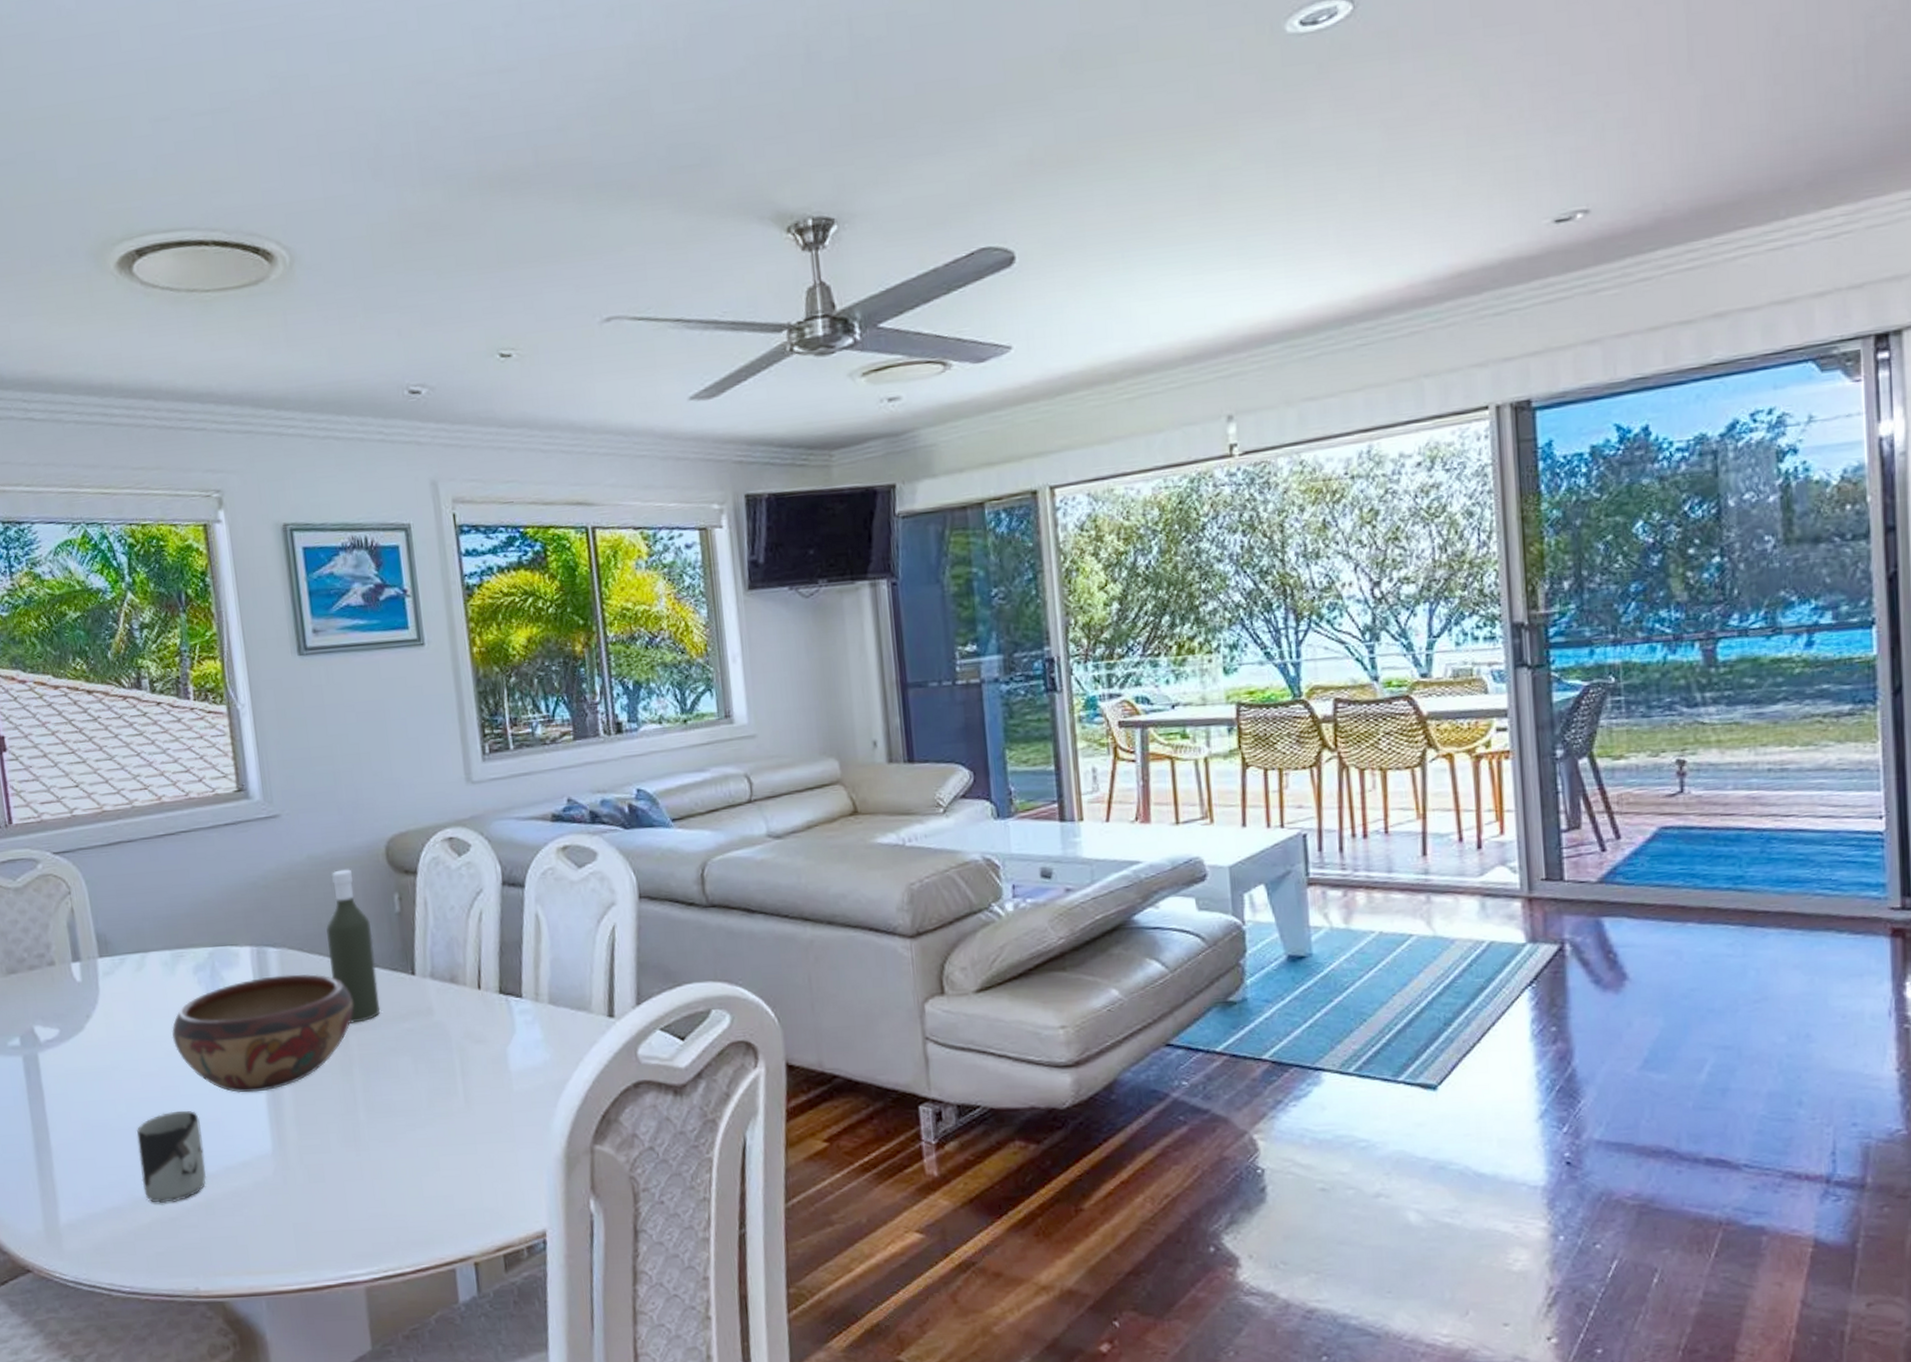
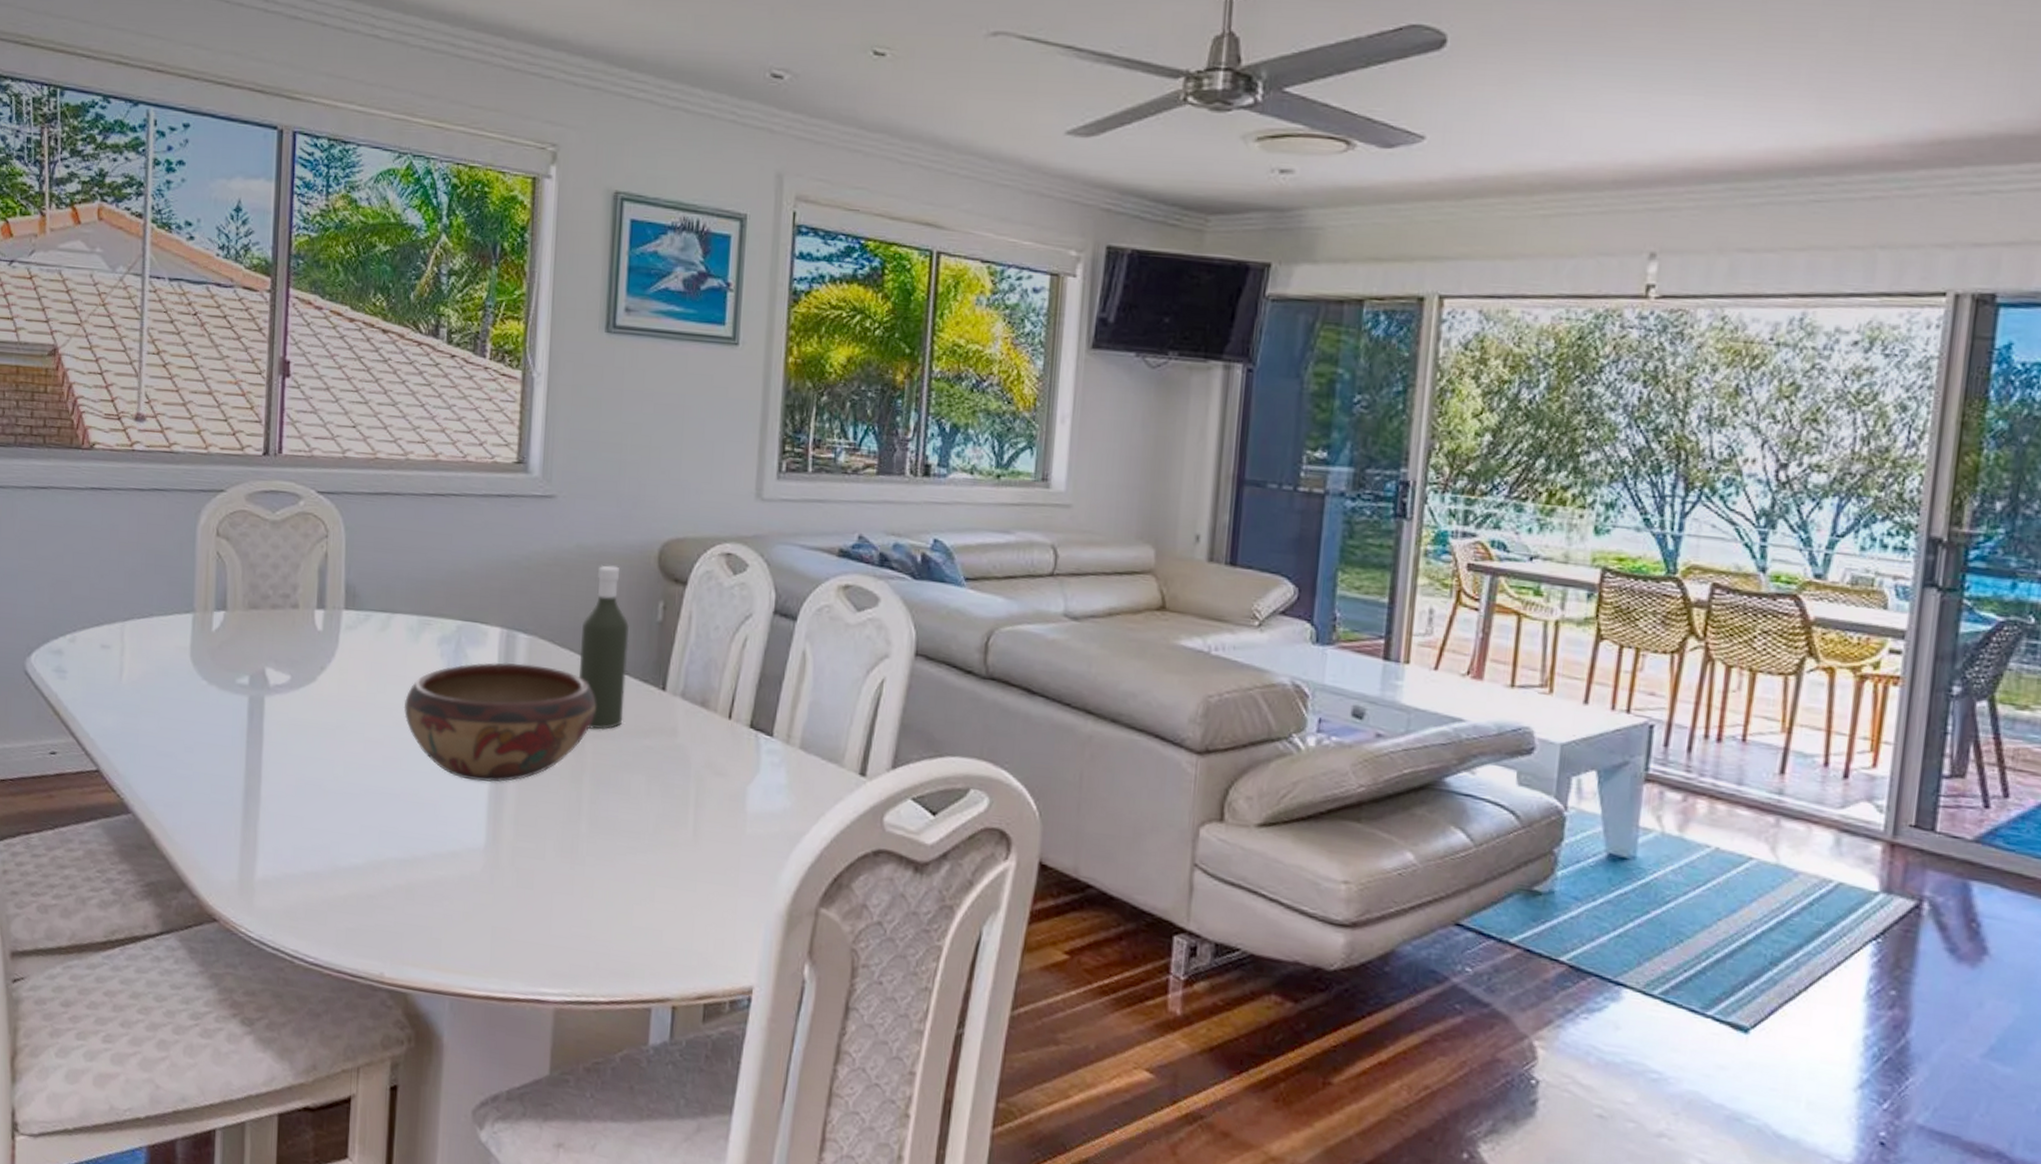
cup: present [136,1110,207,1203] -> none [346,784,416,879]

